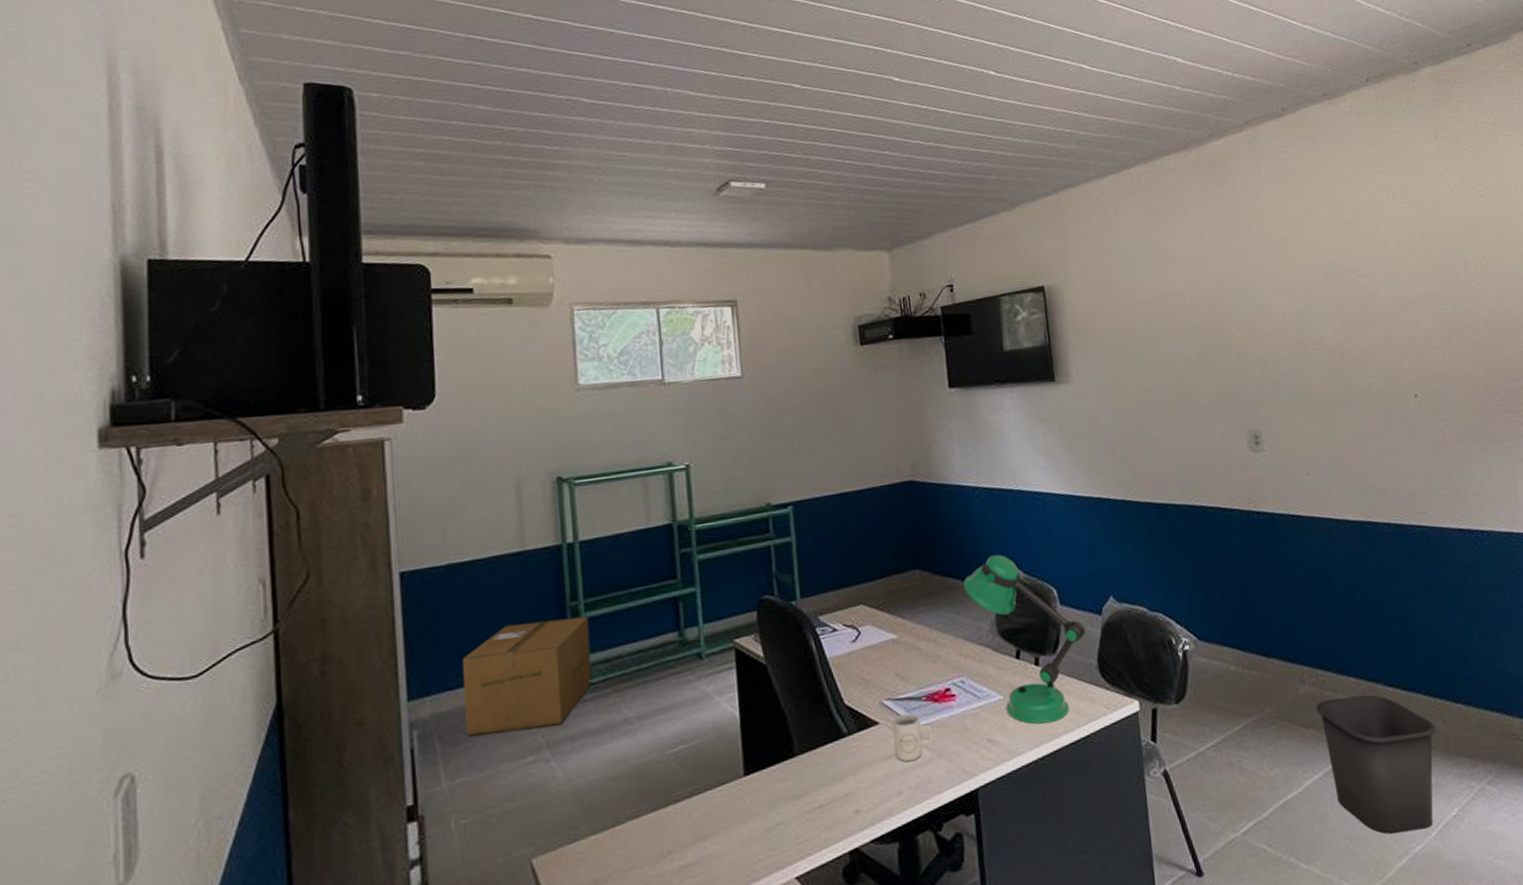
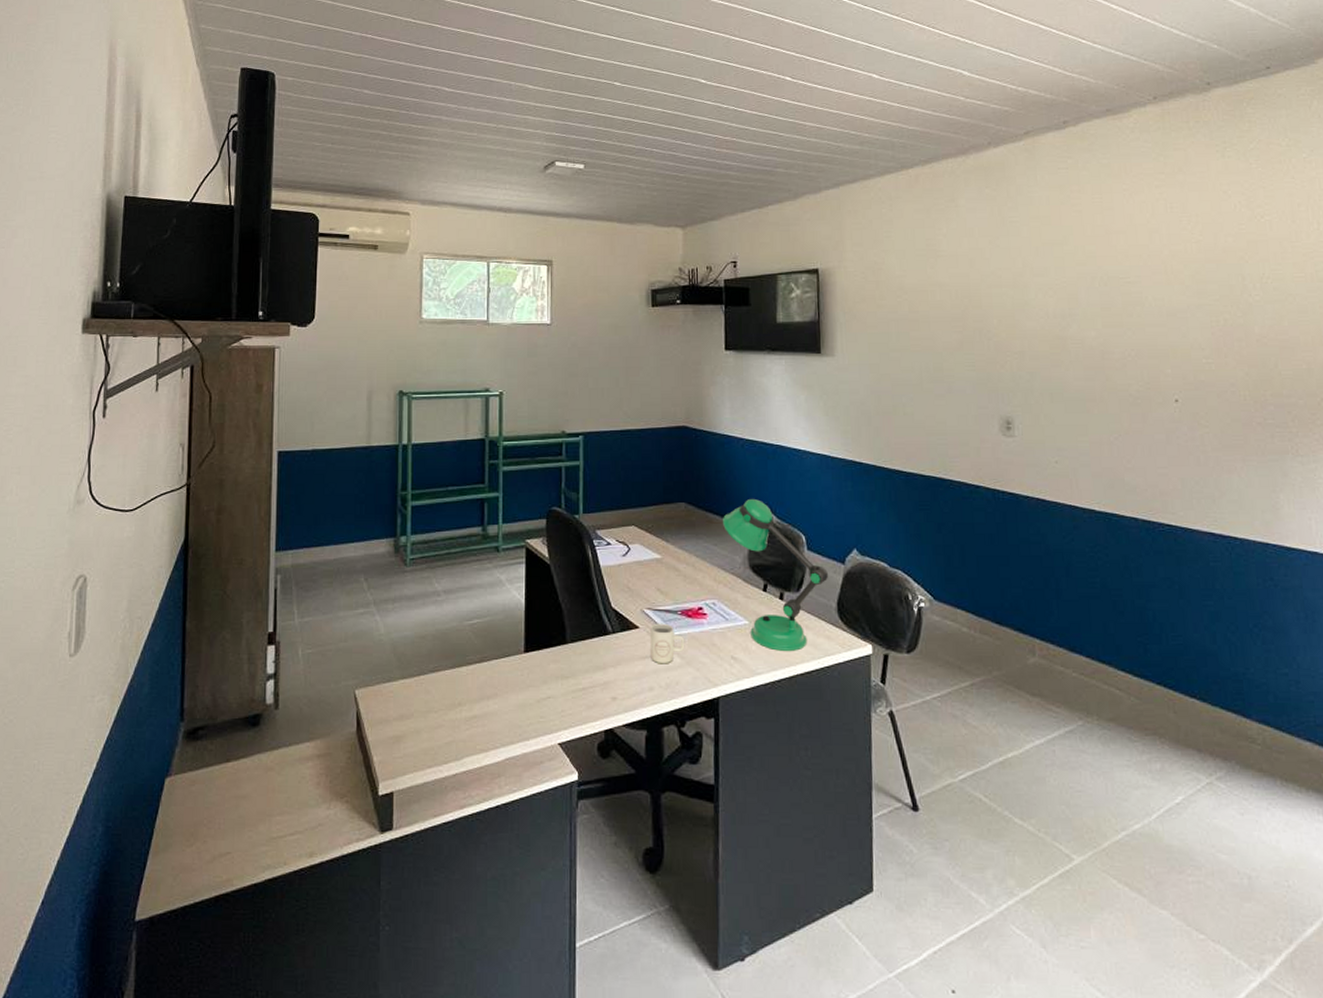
box: present [462,616,593,737] -> none [315,503,413,588]
waste bin: present [1315,694,1436,834] -> none [1044,673,1167,810]

